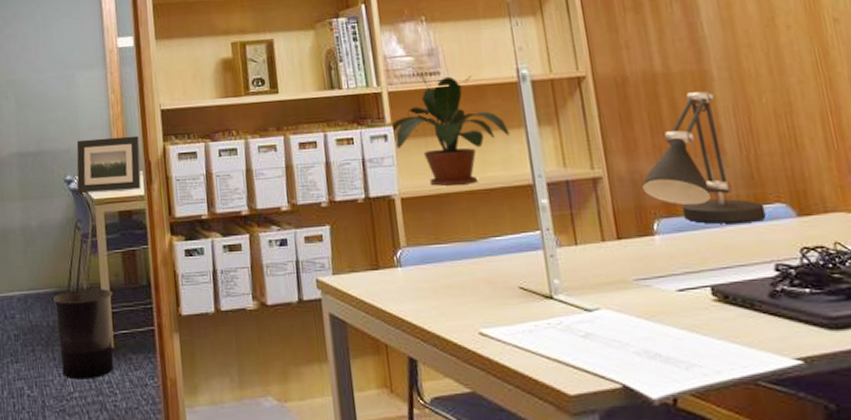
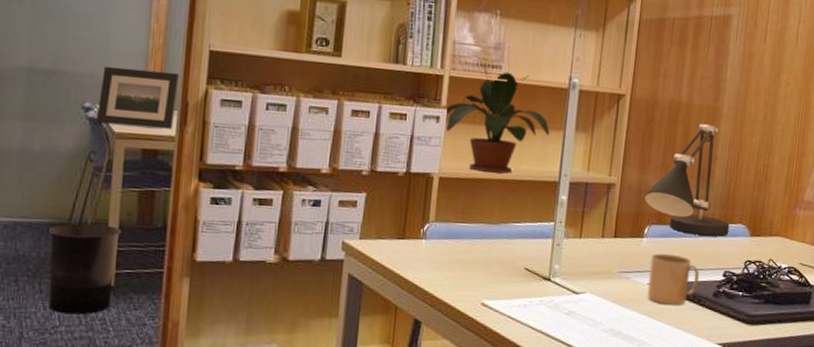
mug: none [671,250,745,314] -> present [647,253,700,305]

